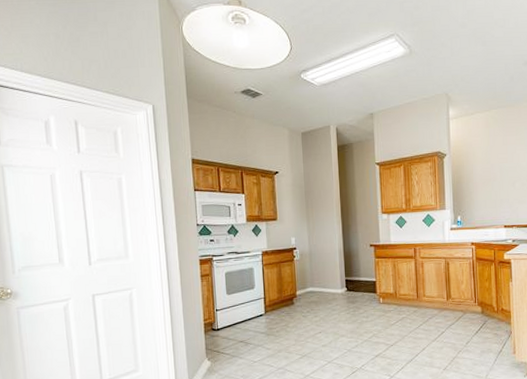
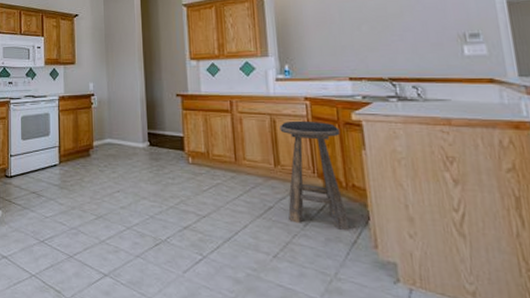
stool: none [452,261,498,344] -> present [279,120,350,231]

